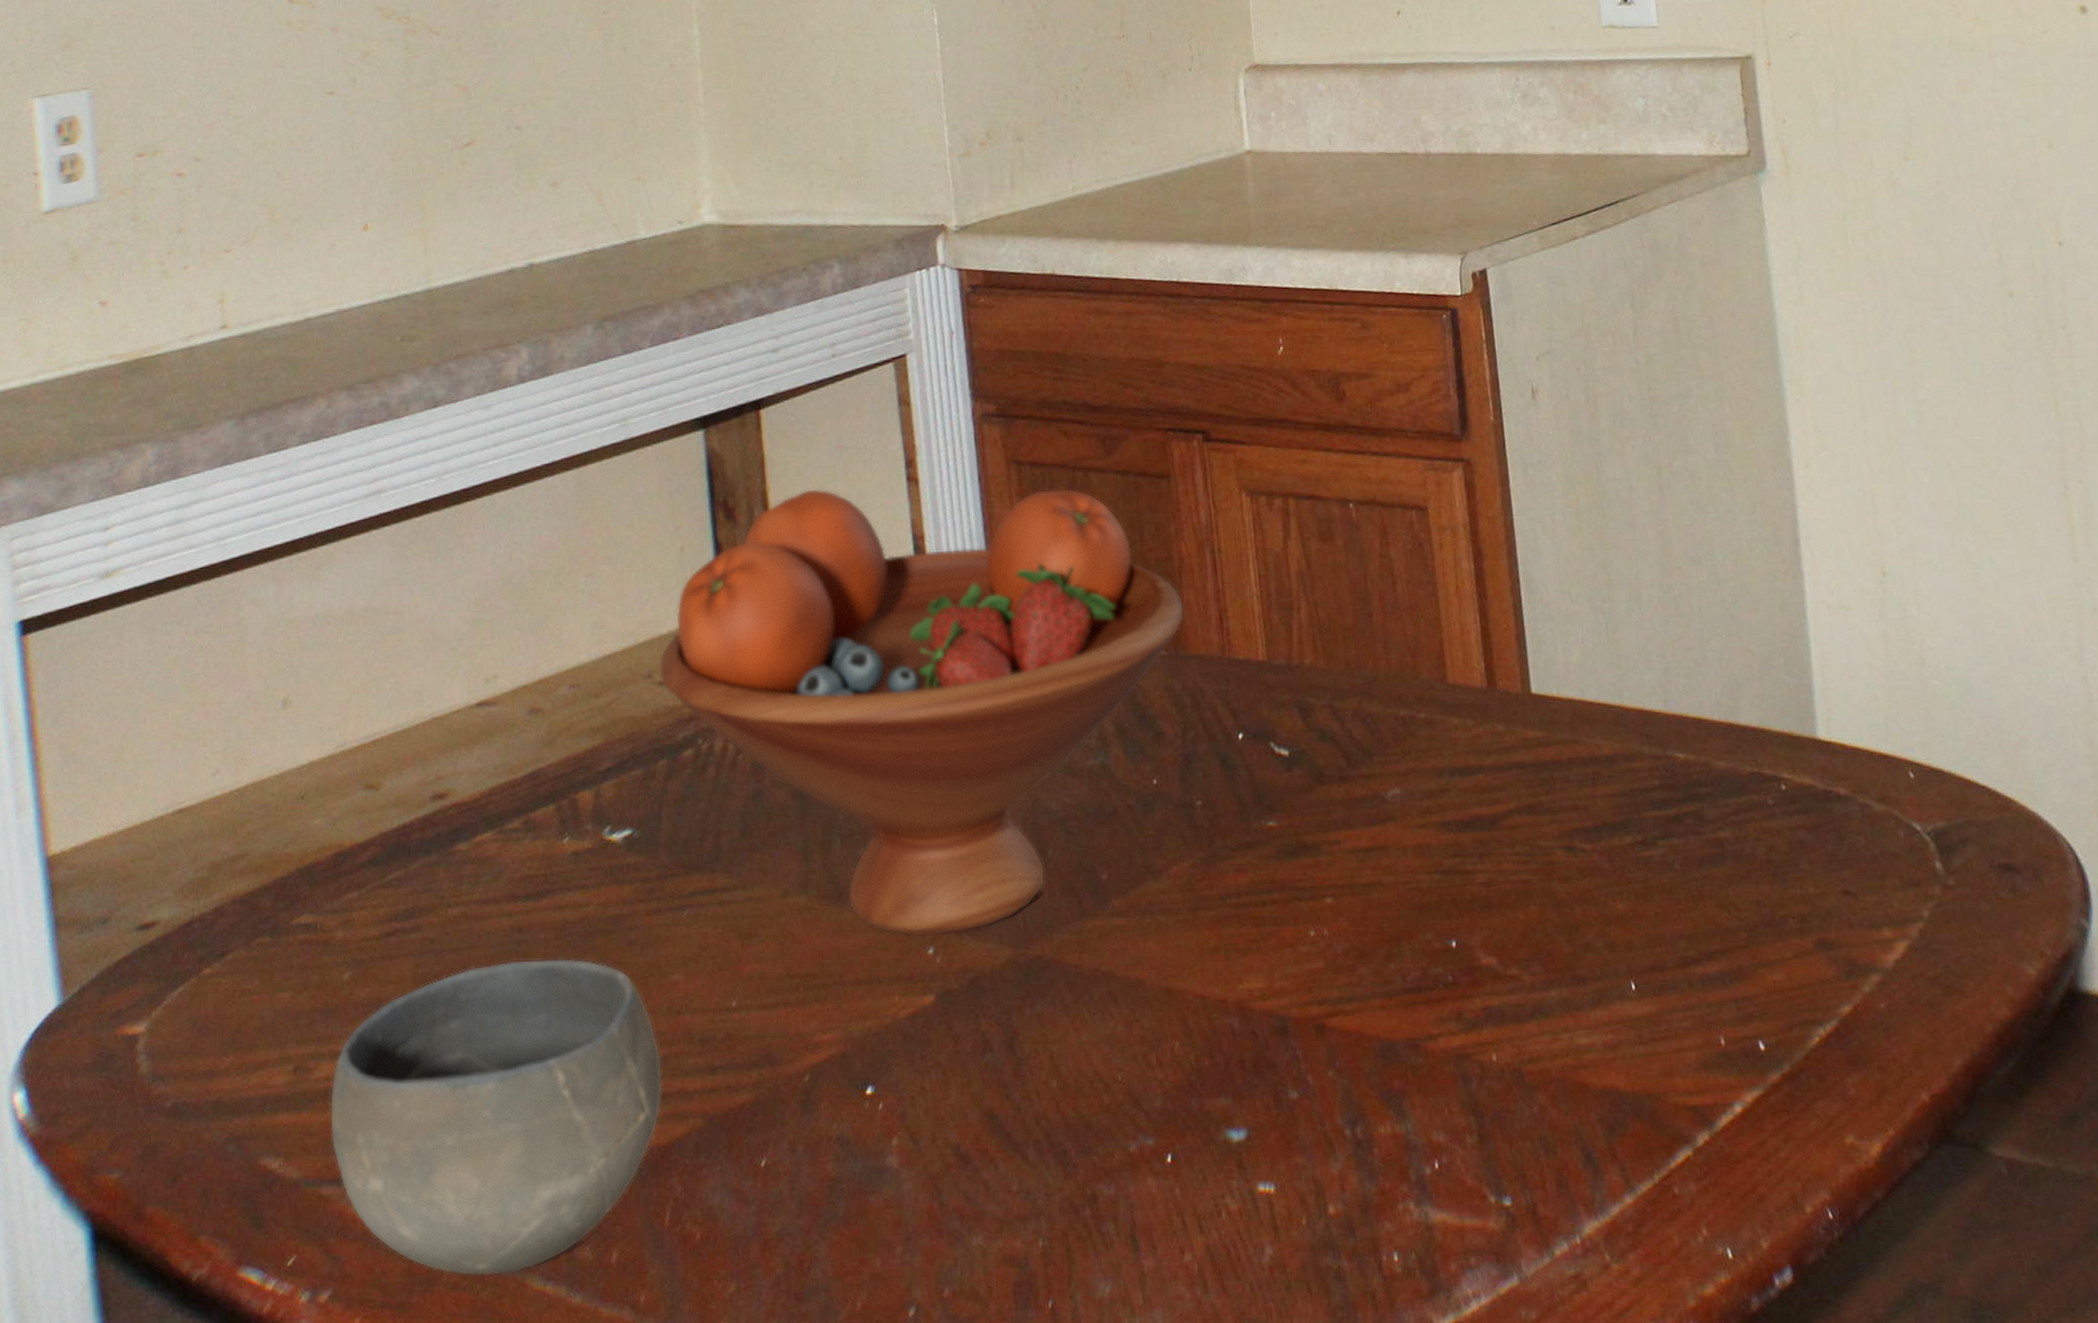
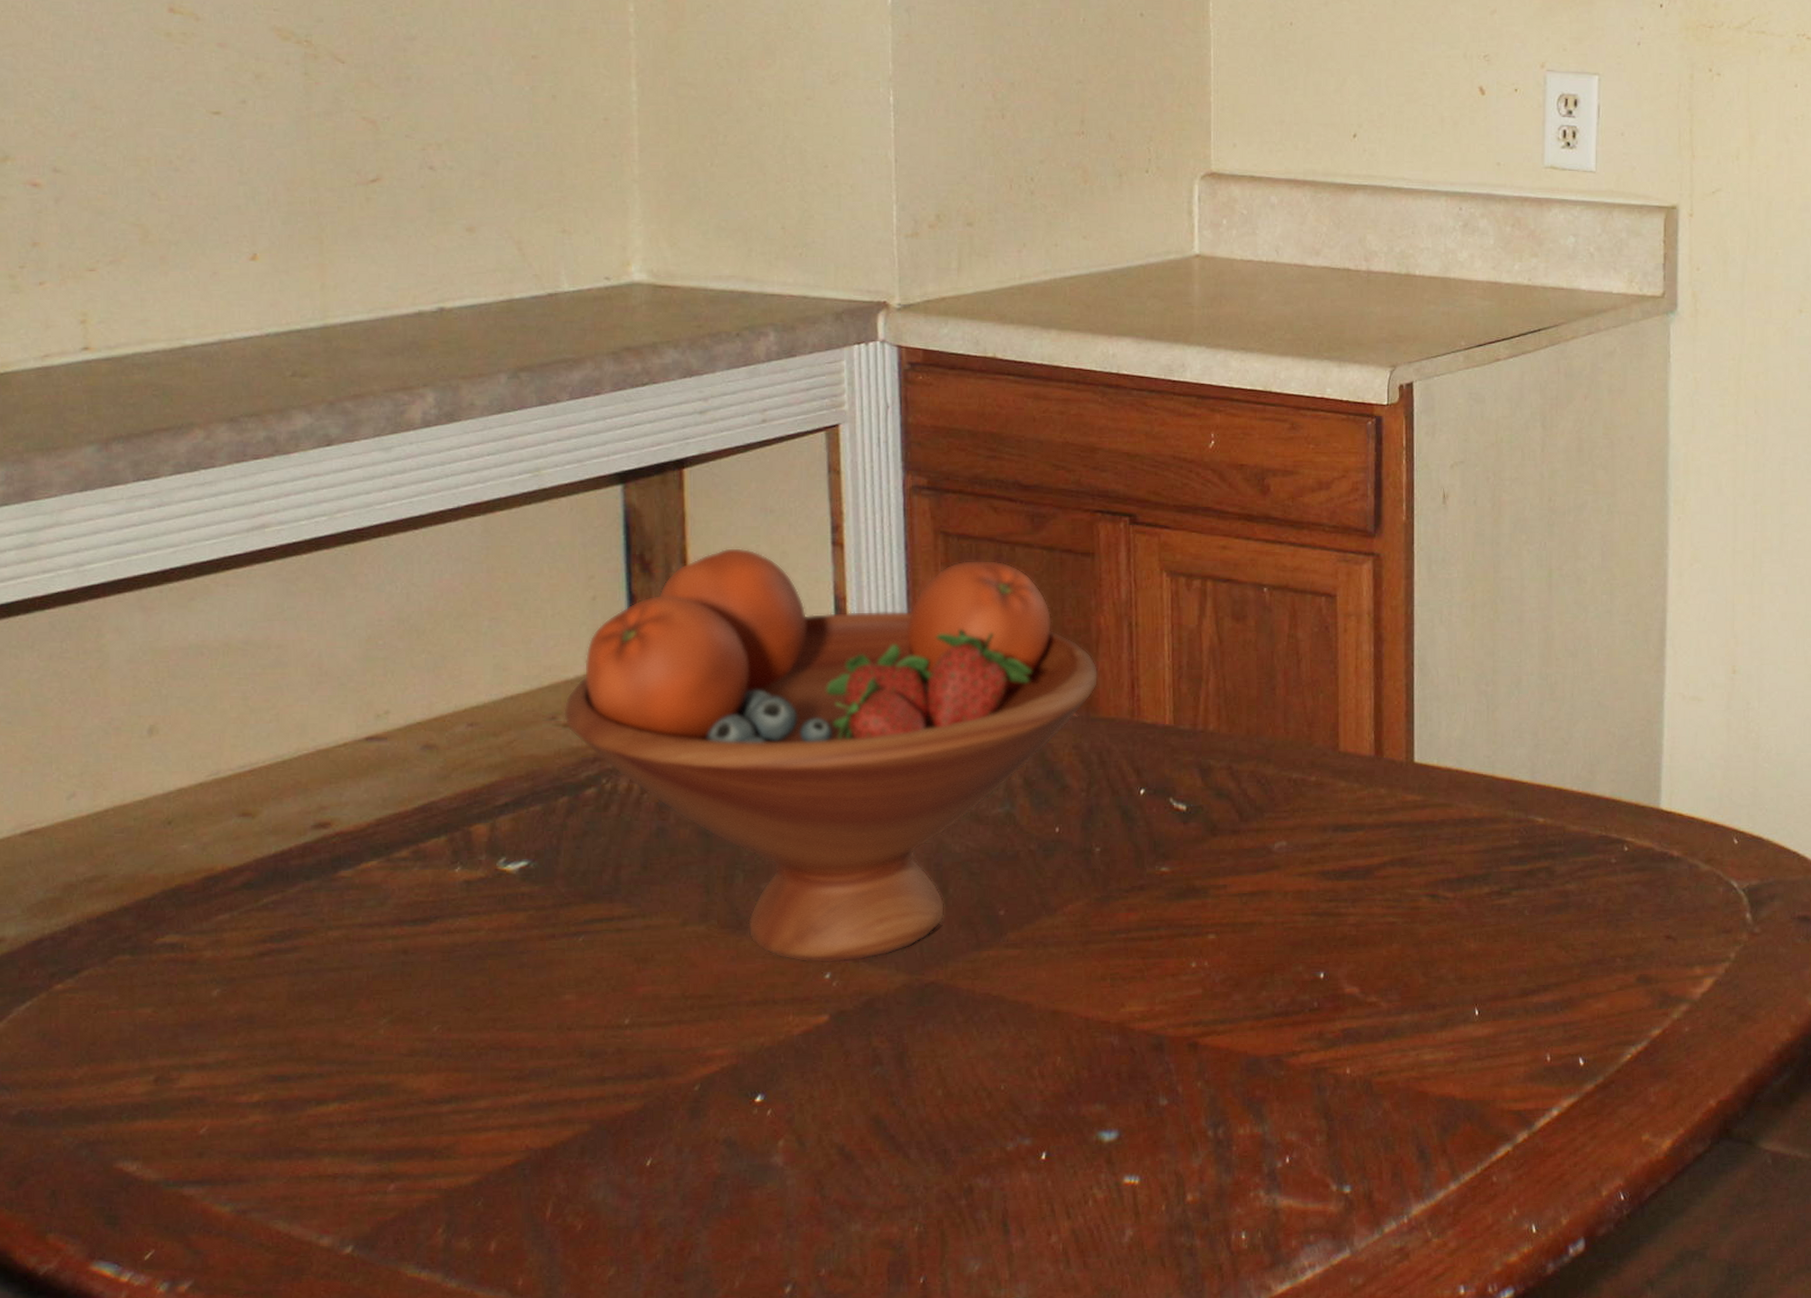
bowl: present [329,958,663,1276] -> none [194,978,551,1266]

